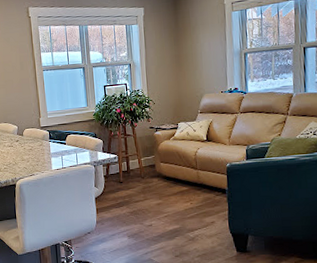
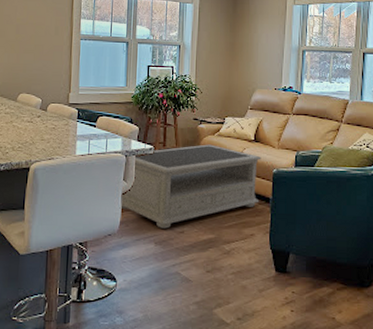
coffee table: none [94,148,217,224] -> present [119,144,262,229]

